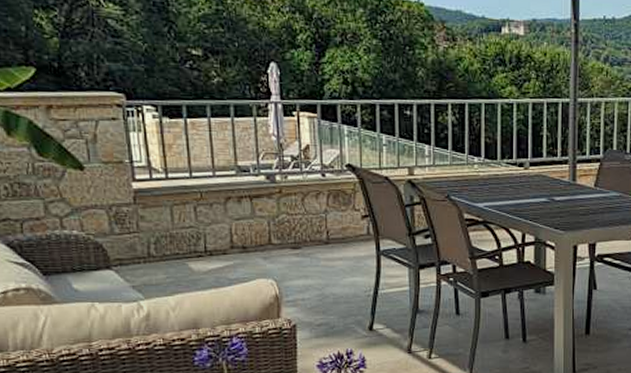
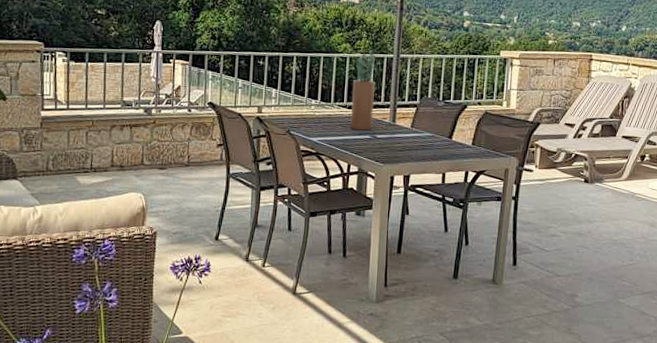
vase: none [522,89,549,193] -> present [350,46,375,132]

